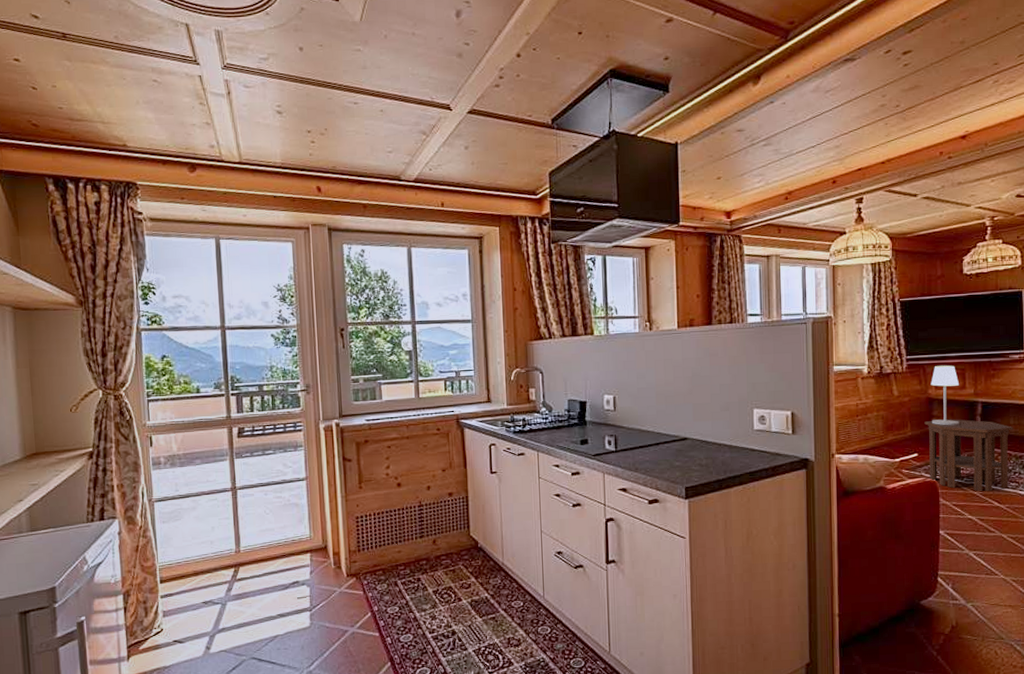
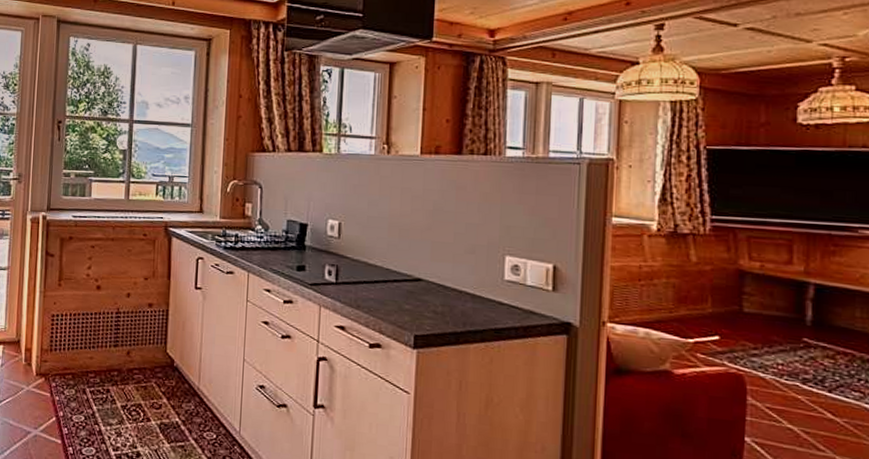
side table: present [924,419,1013,492] -> none [731,298,860,399]
table lamp: present [931,365,960,426] -> none [741,231,785,309]

